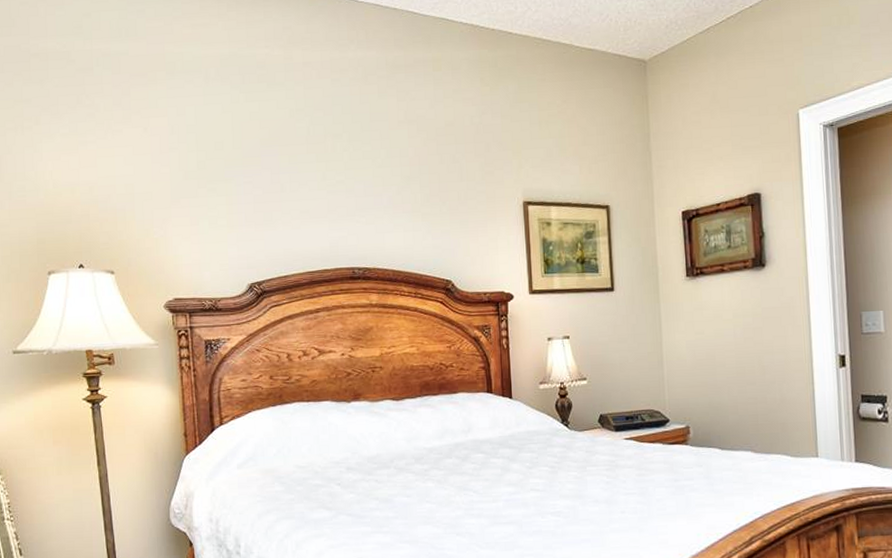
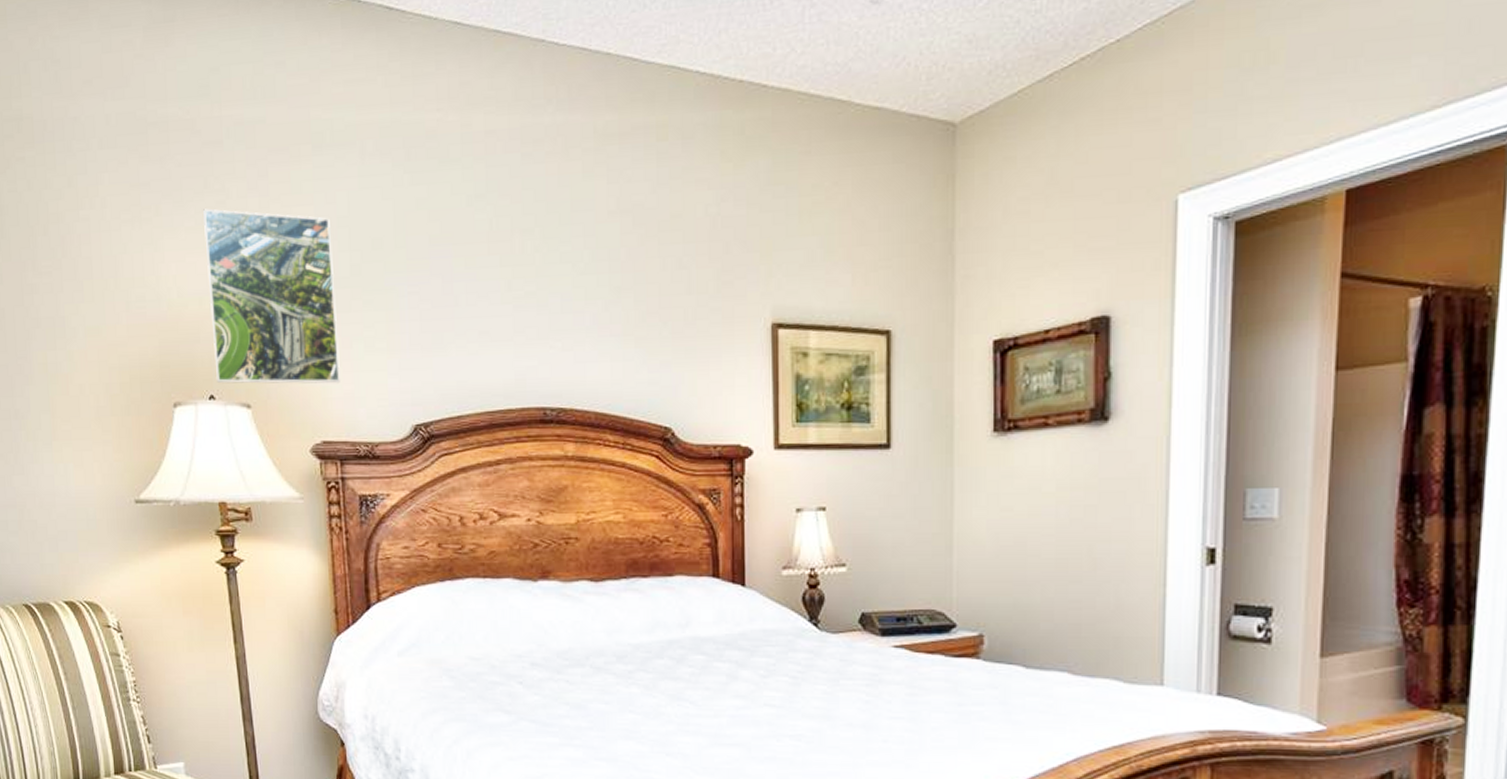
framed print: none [76,119,189,255] -> present [203,209,340,384]

